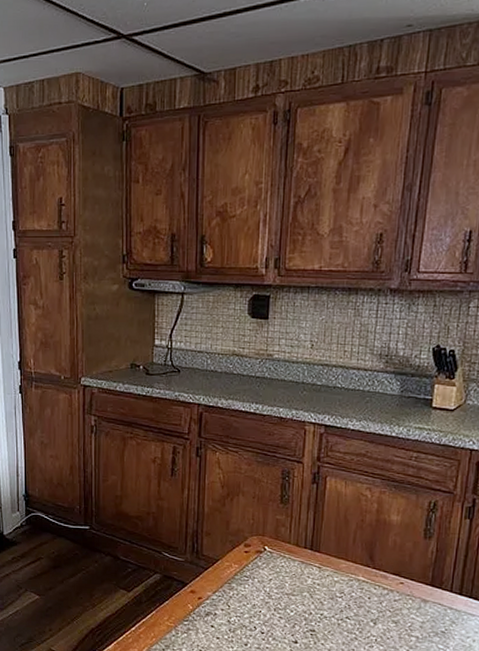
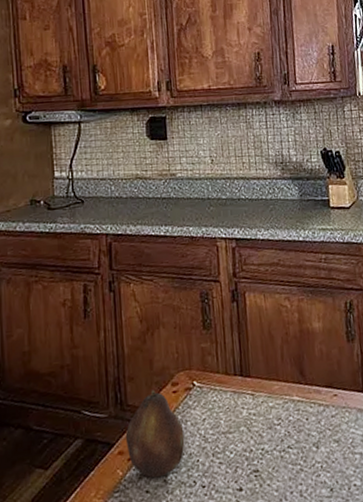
fruit: none [198,546,251,618] -> present [125,389,185,479]

